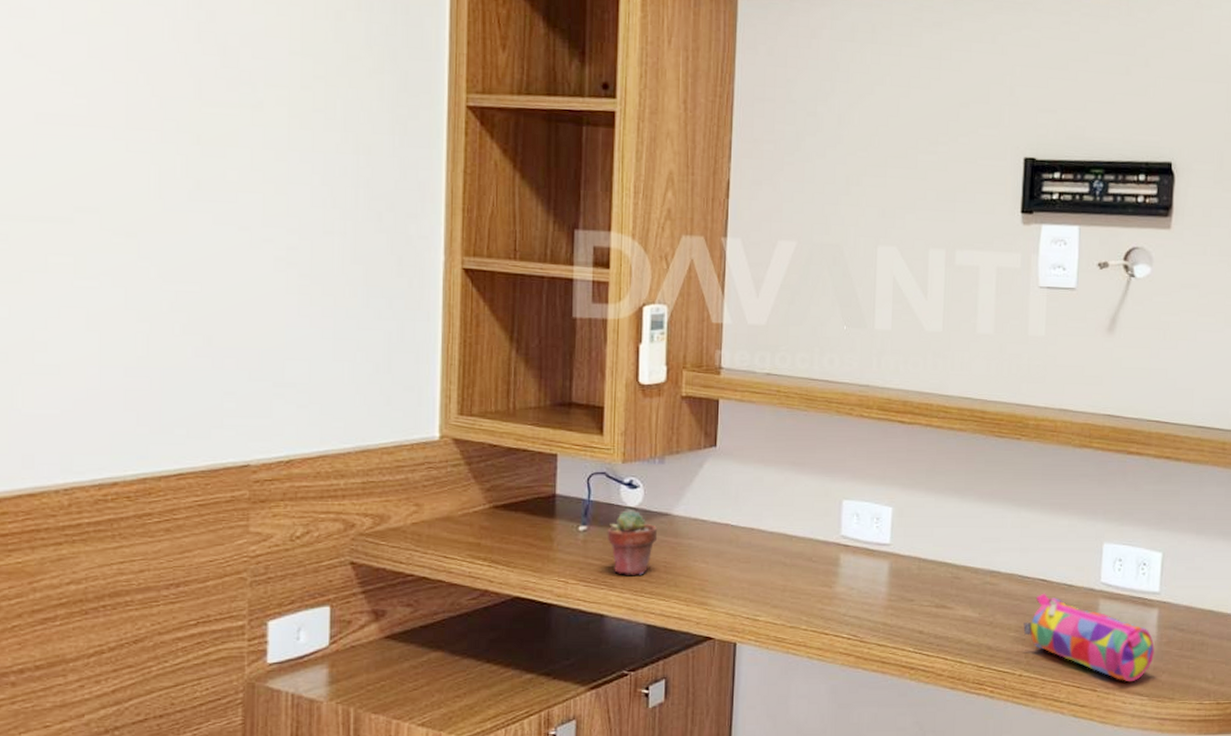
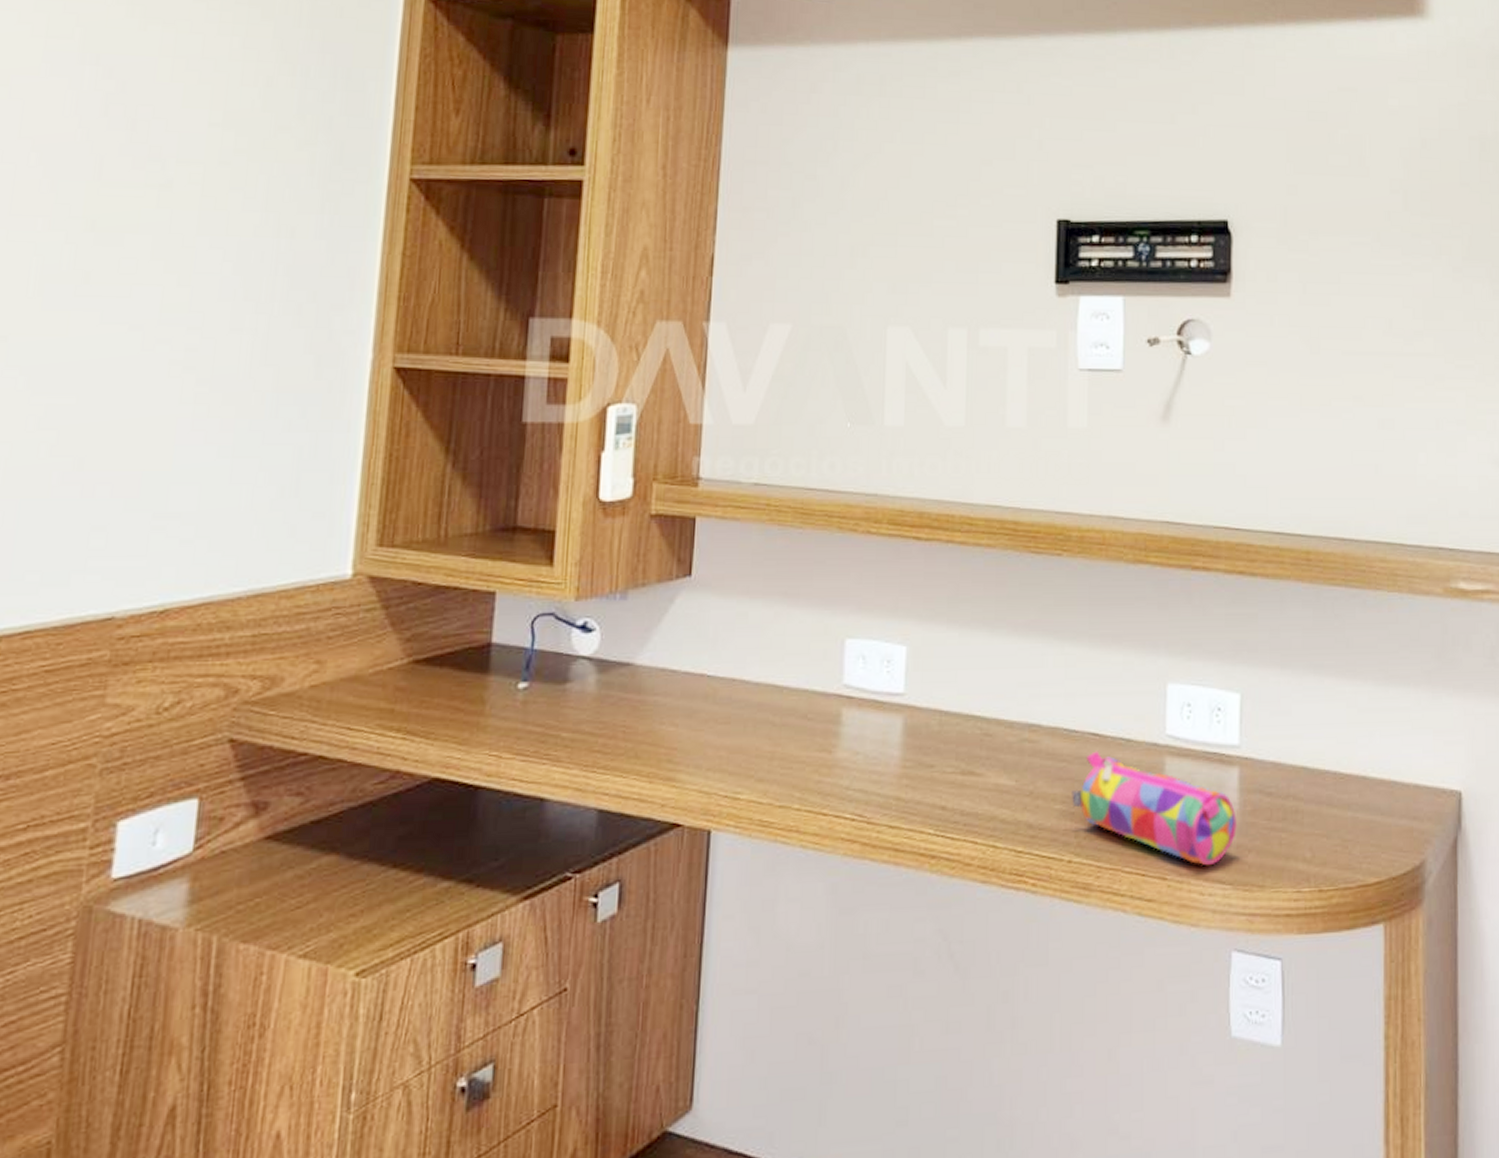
potted succulent: present [607,510,658,575] -> none [552,660,616,745]

